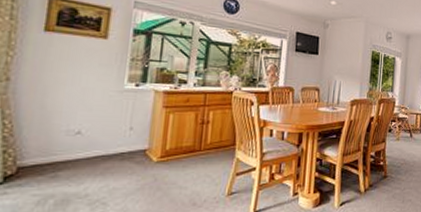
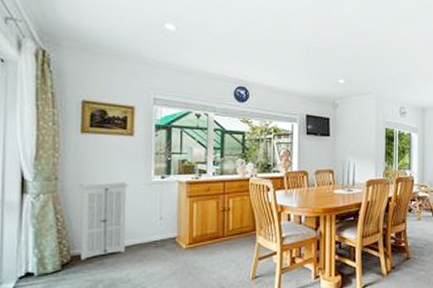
storage cabinet: none [28,87,97,173] -> present [79,182,129,261]

